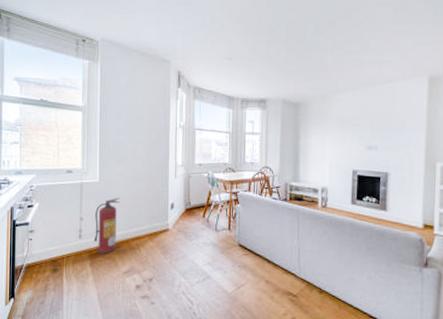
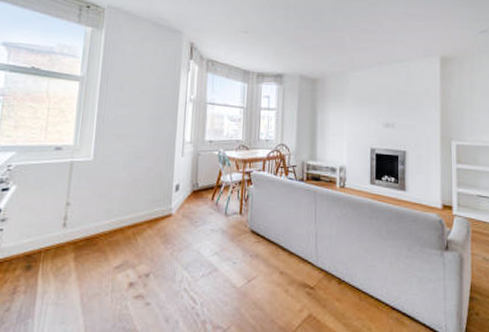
fire extinguisher: present [93,197,120,254] -> none [81,178,117,246]

